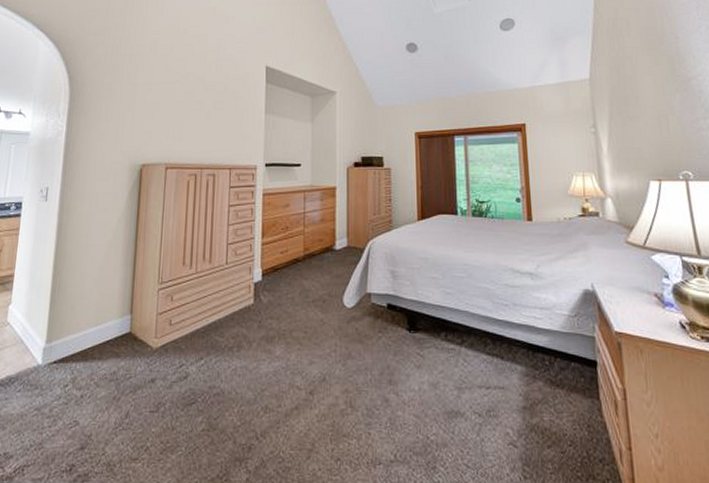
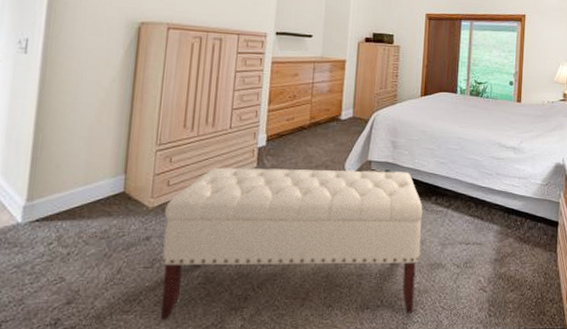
bench: none [166,304,436,472] -> present [160,167,423,319]

